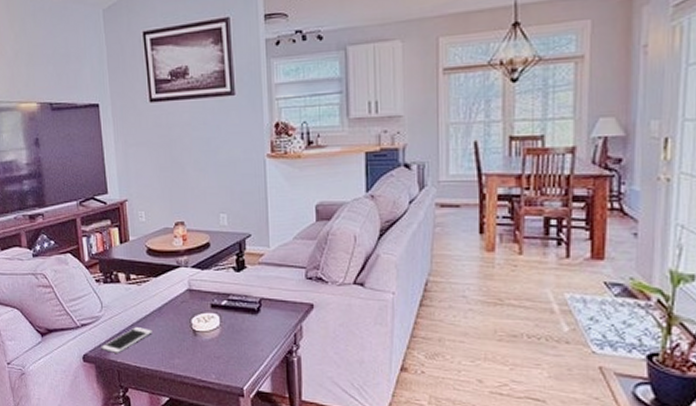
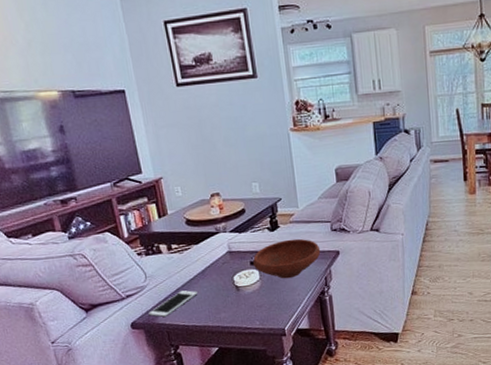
bowl: none [214,283,292,330] -> present [253,238,321,279]

